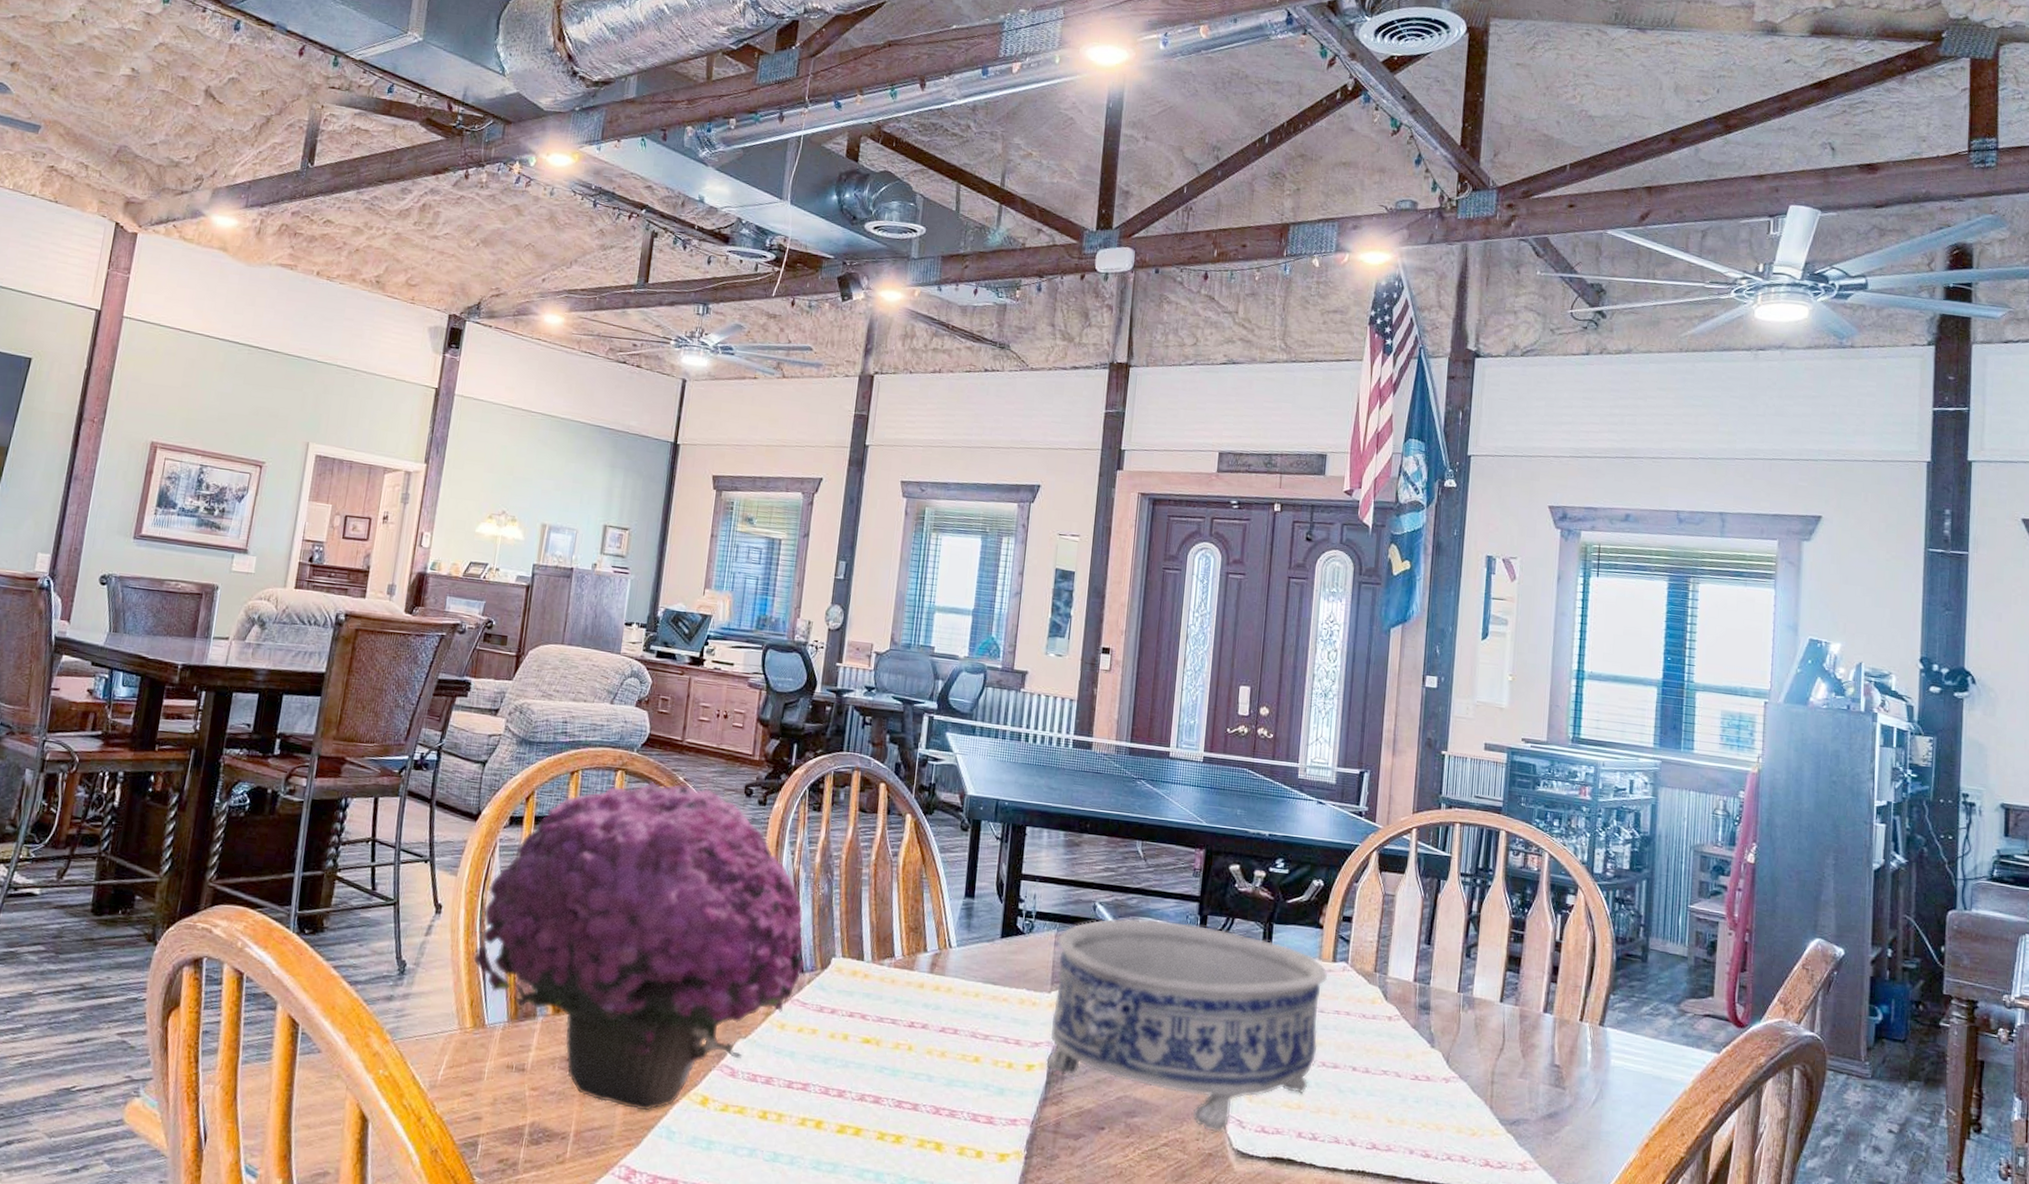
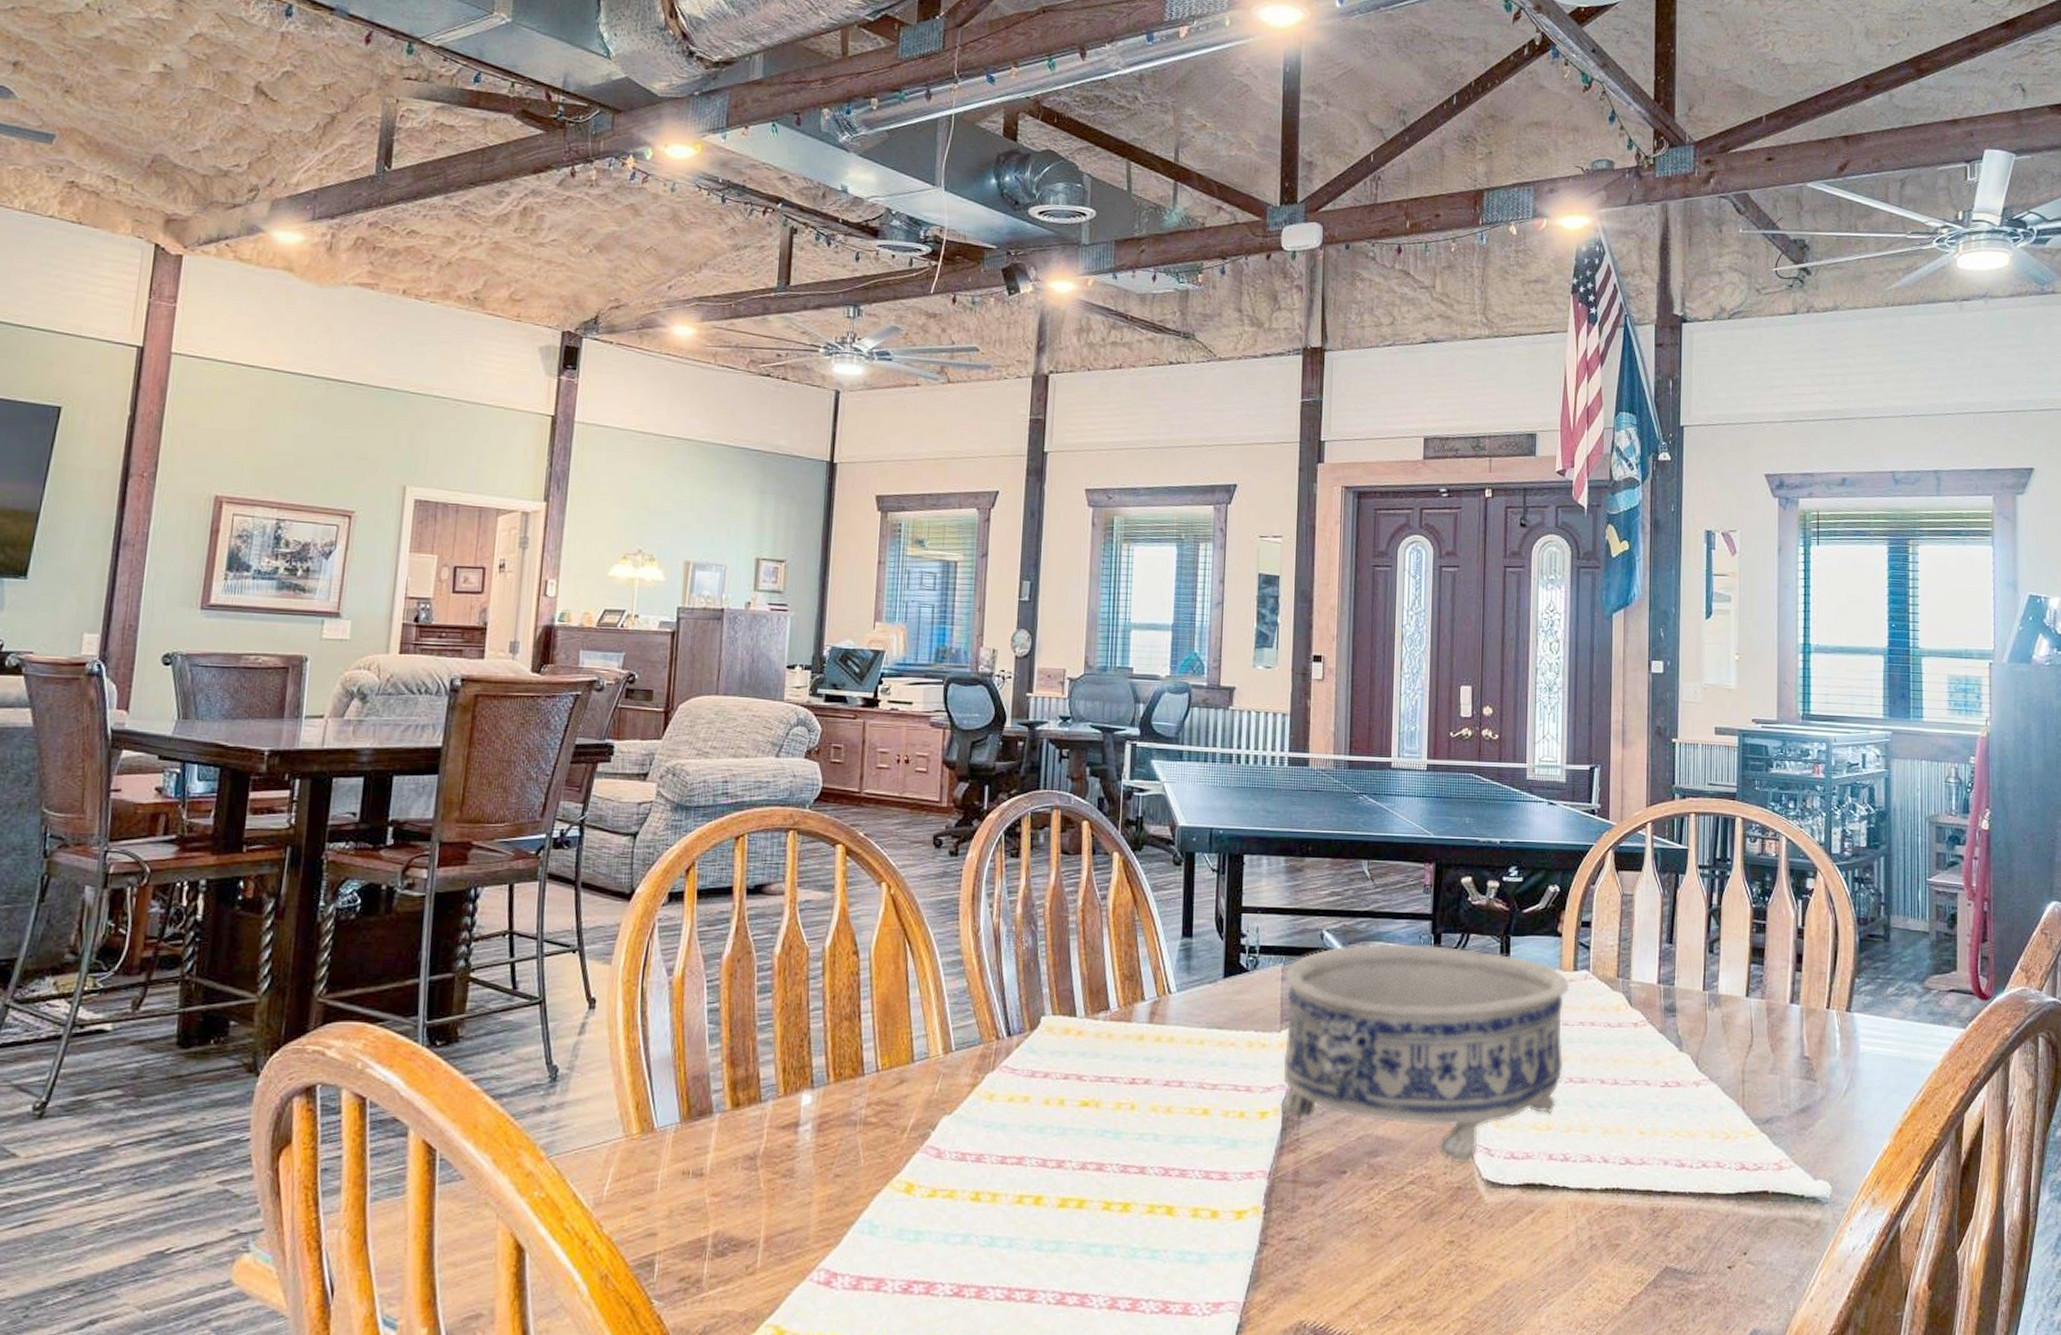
flower: present [473,781,806,1110] -> none [636,840,1012,1206]

